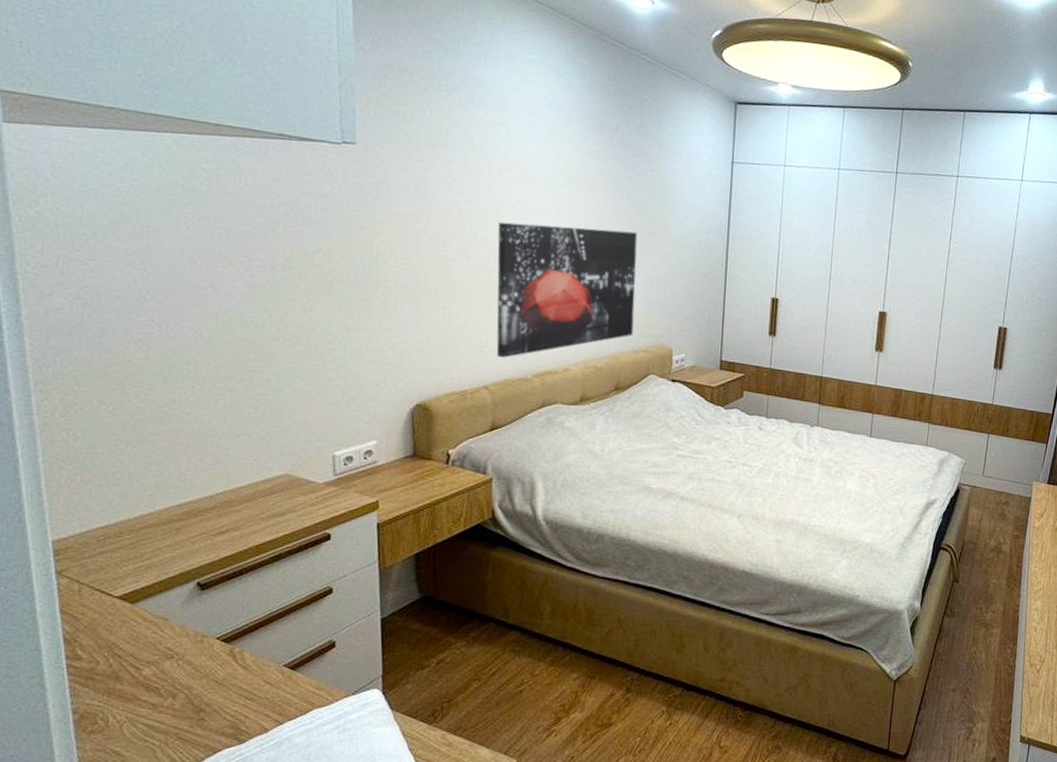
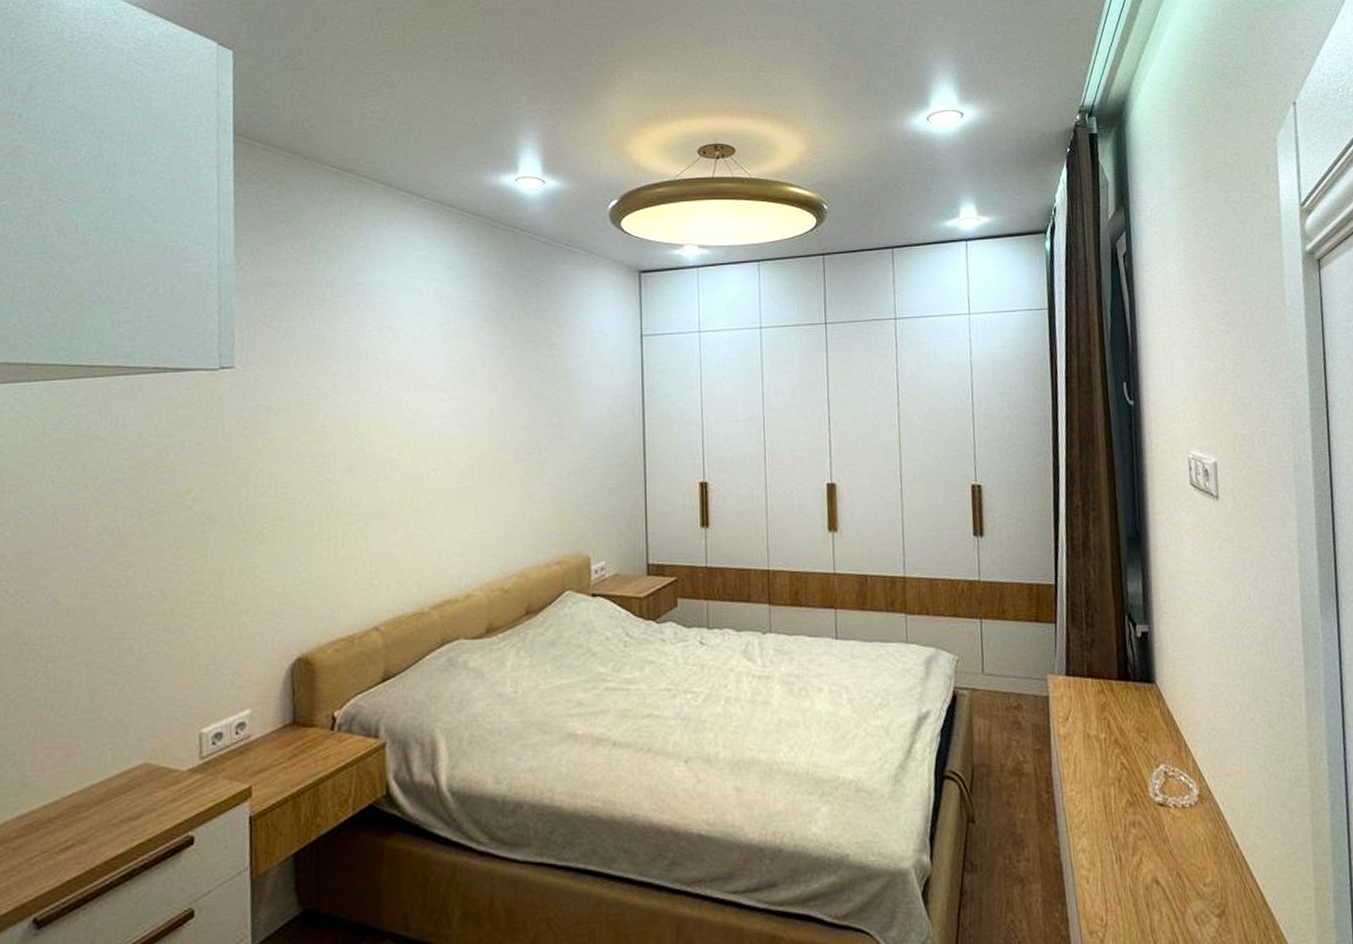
wall art: present [496,222,638,358] -> none [387,426,543,591]

